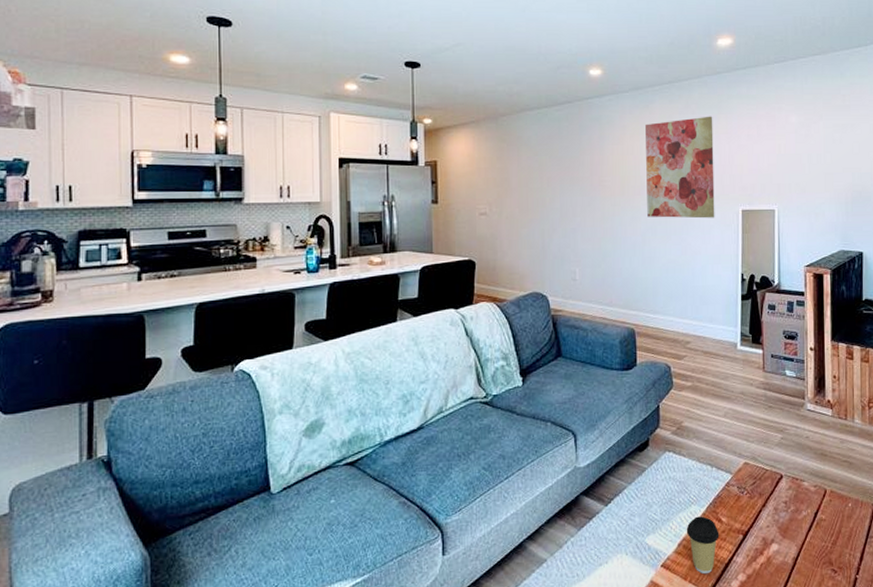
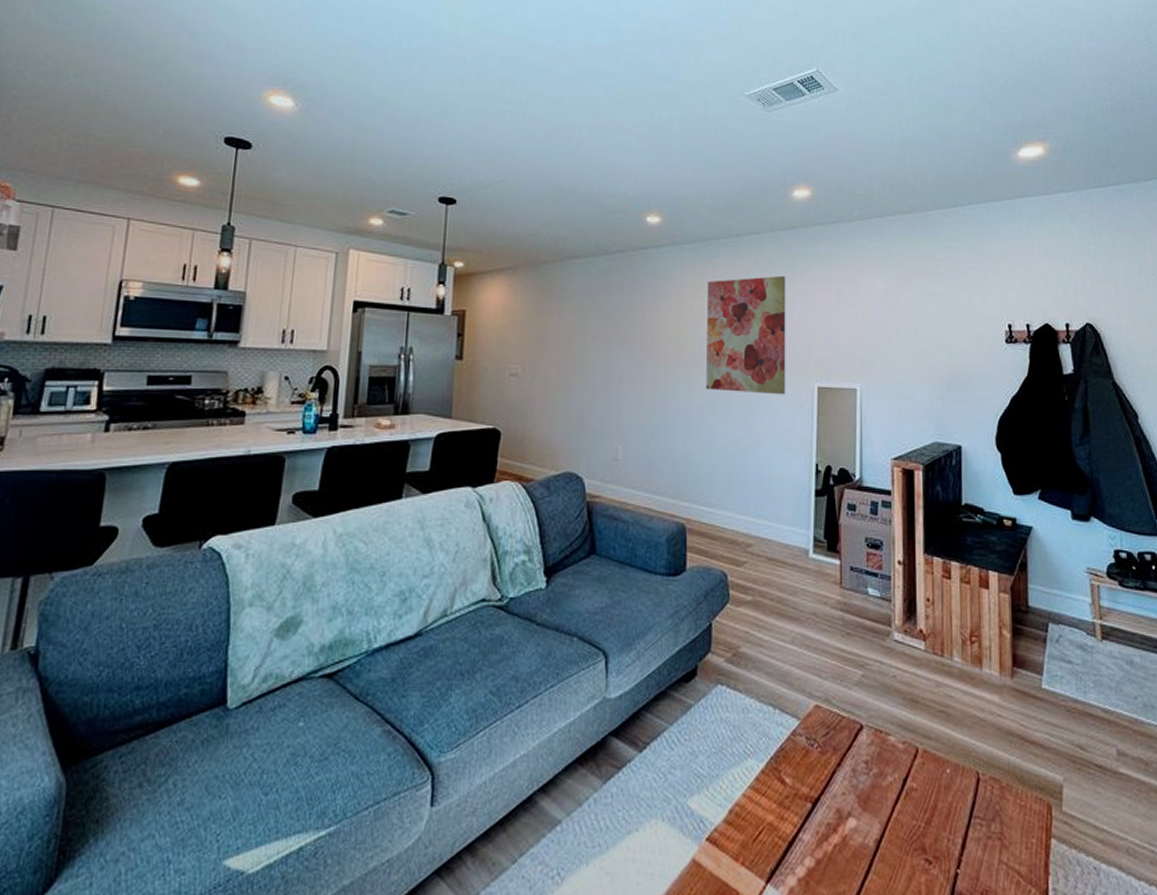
coffee cup: present [686,516,720,574] -> none [740,774,782,855]

